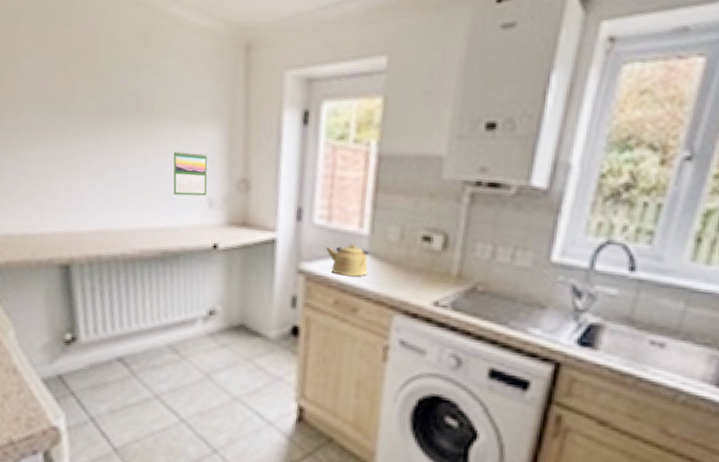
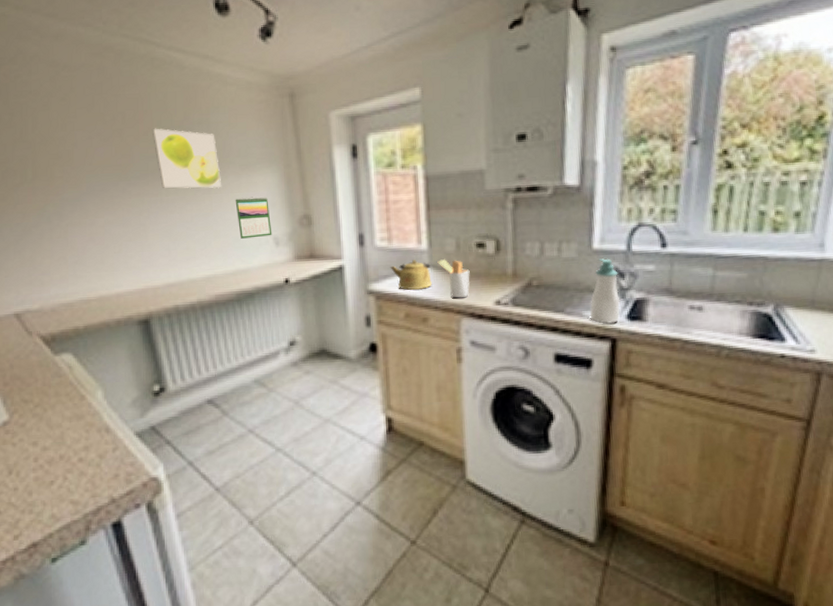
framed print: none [98,65,163,138] -> present [153,128,222,189]
utensil holder: none [377,248,411,293] -> present [437,259,470,299]
soap bottle: none [535,273,575,347] -> present [589,258,621,325]

